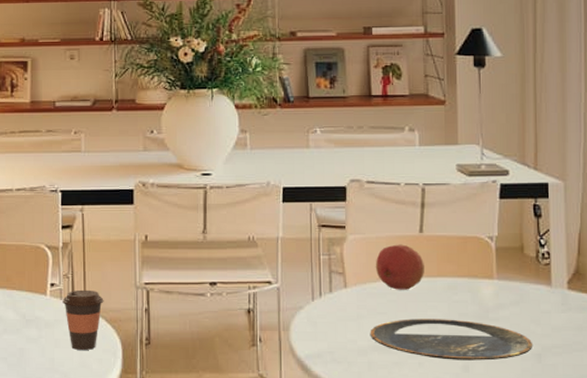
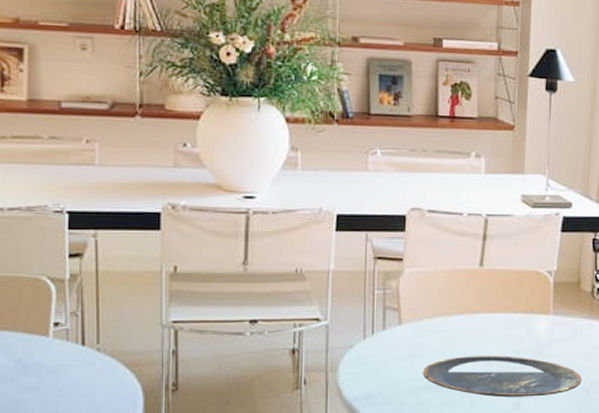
coffee cup: present [62,289,104,350] -> none [69,329,122,399]
fruit: present [375,244,424,290] -> none [432,278,482,326]

